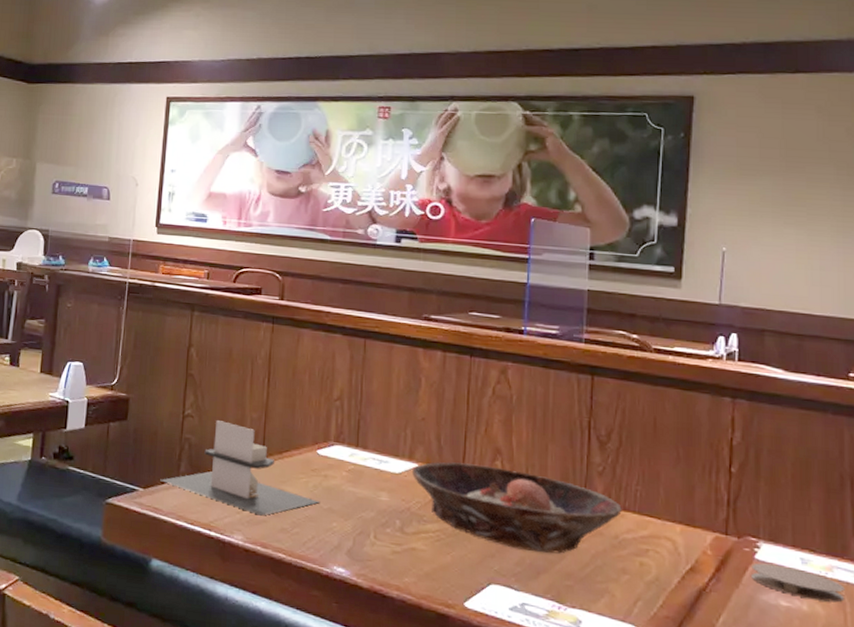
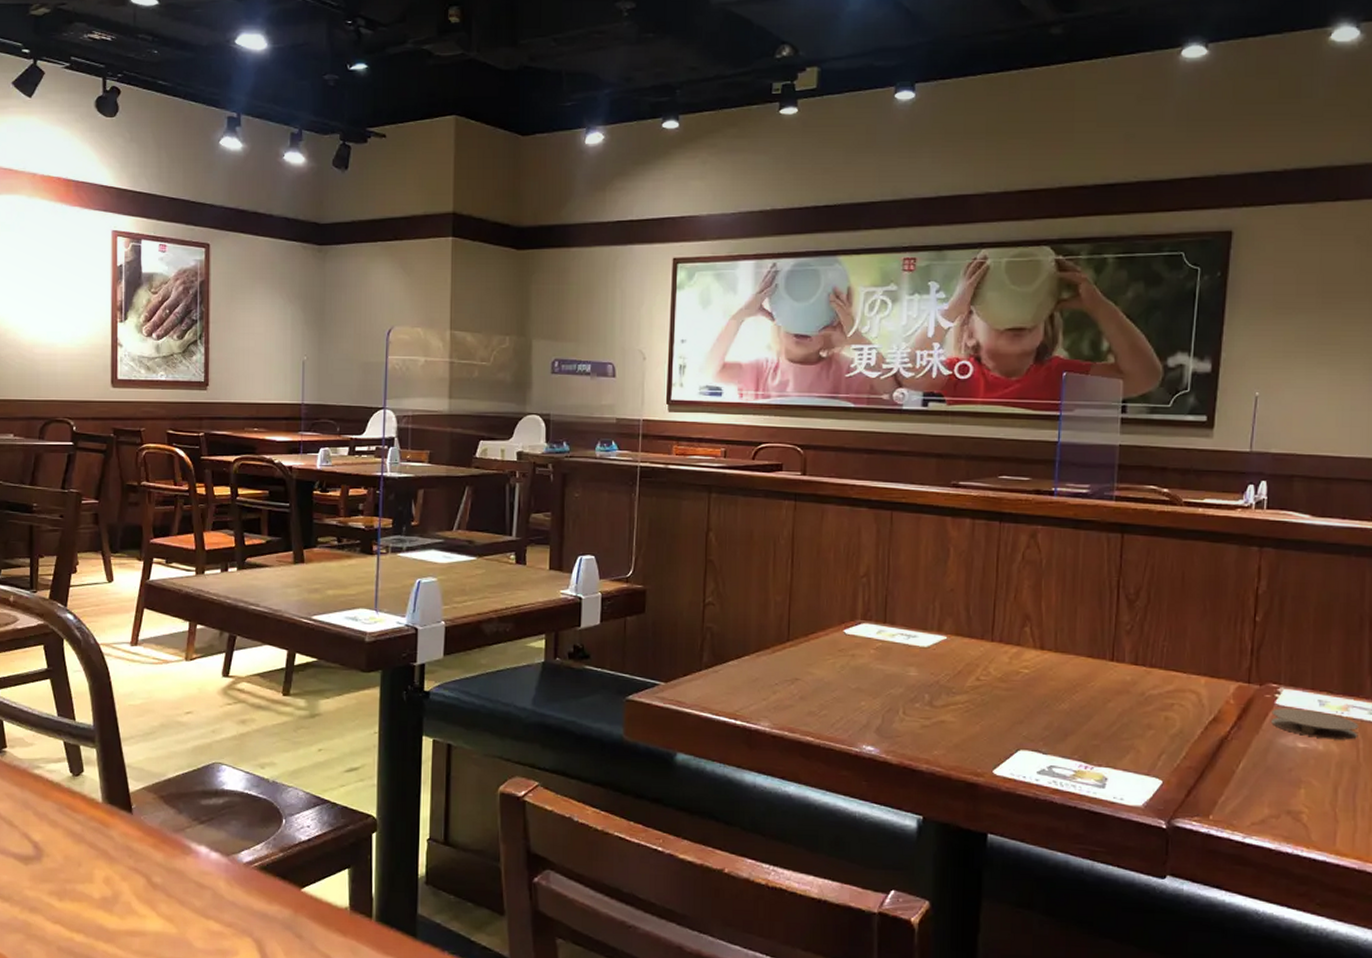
napkin holder: present [160,420,319,516] -> none [682,606,847,701]
bowl: present [411,462,622,554] -> none [940,631,1149,716]

